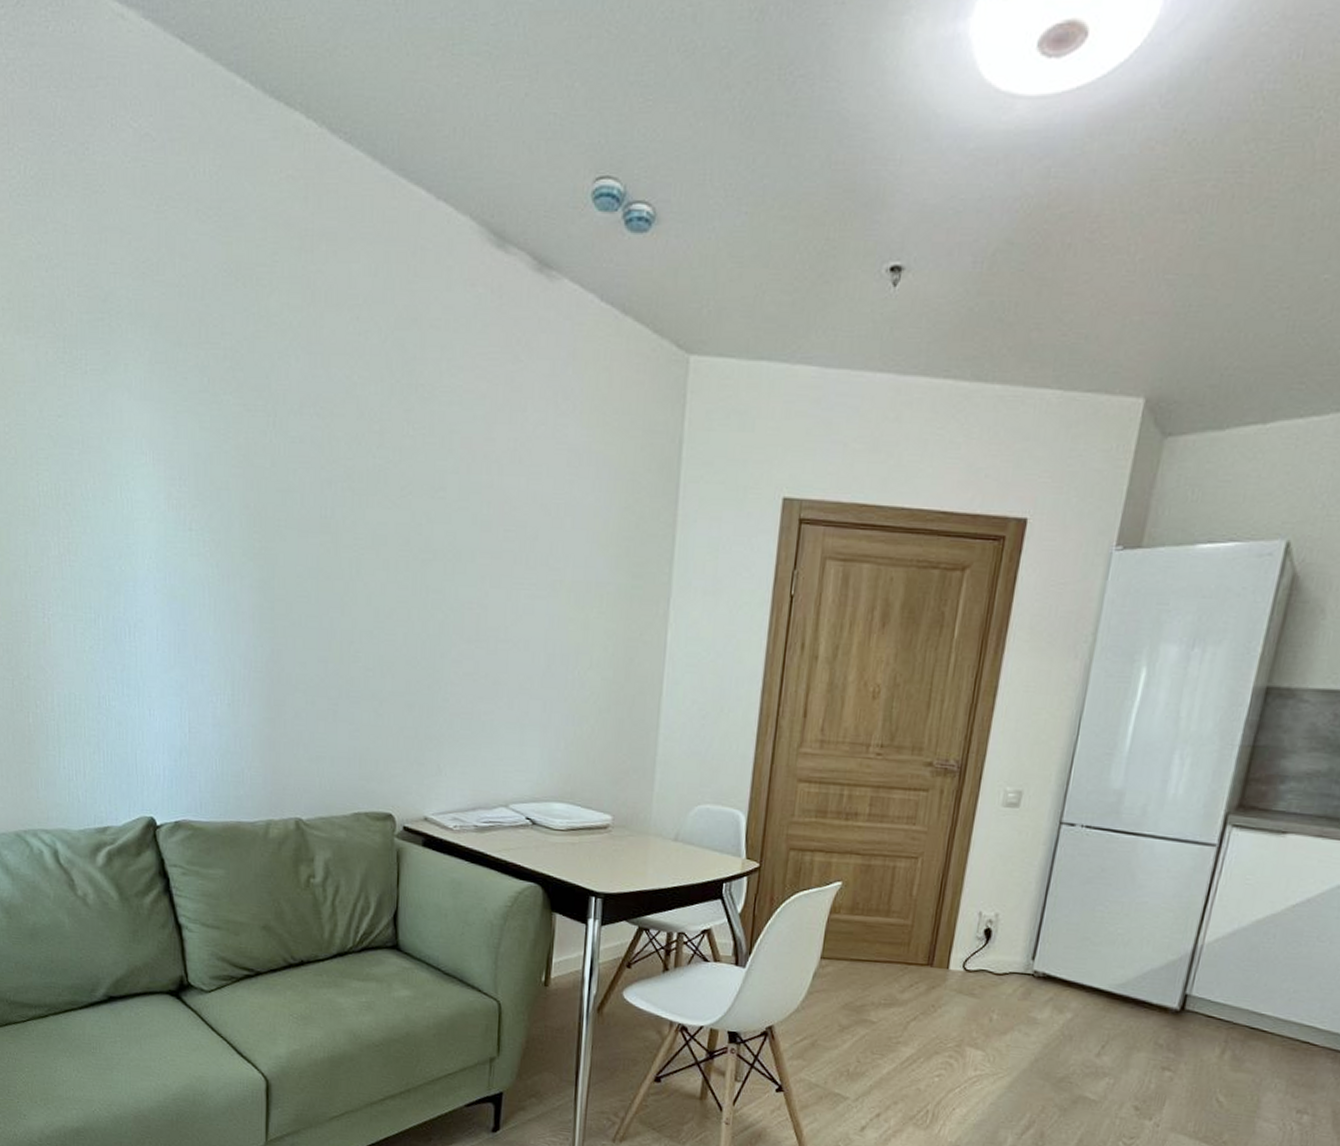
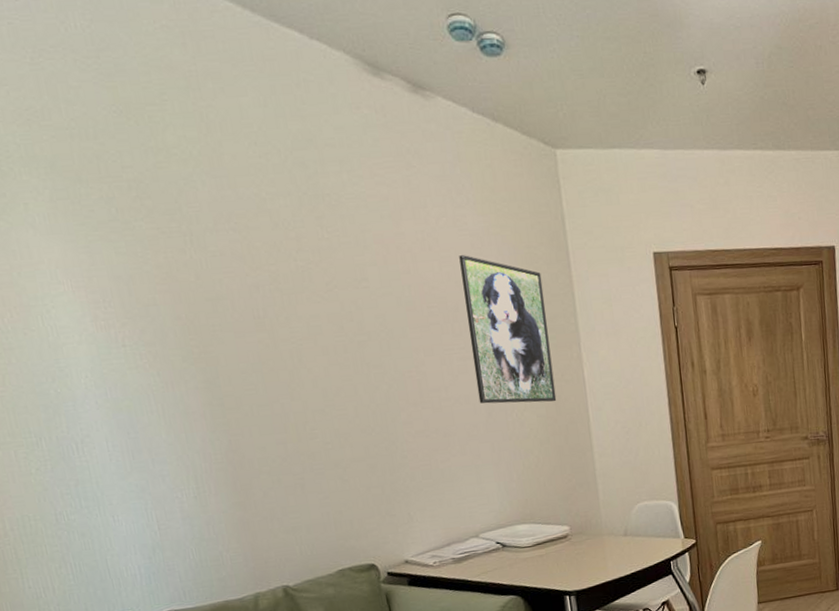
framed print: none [539,473,641,665] -> present [459,255,557,404]

